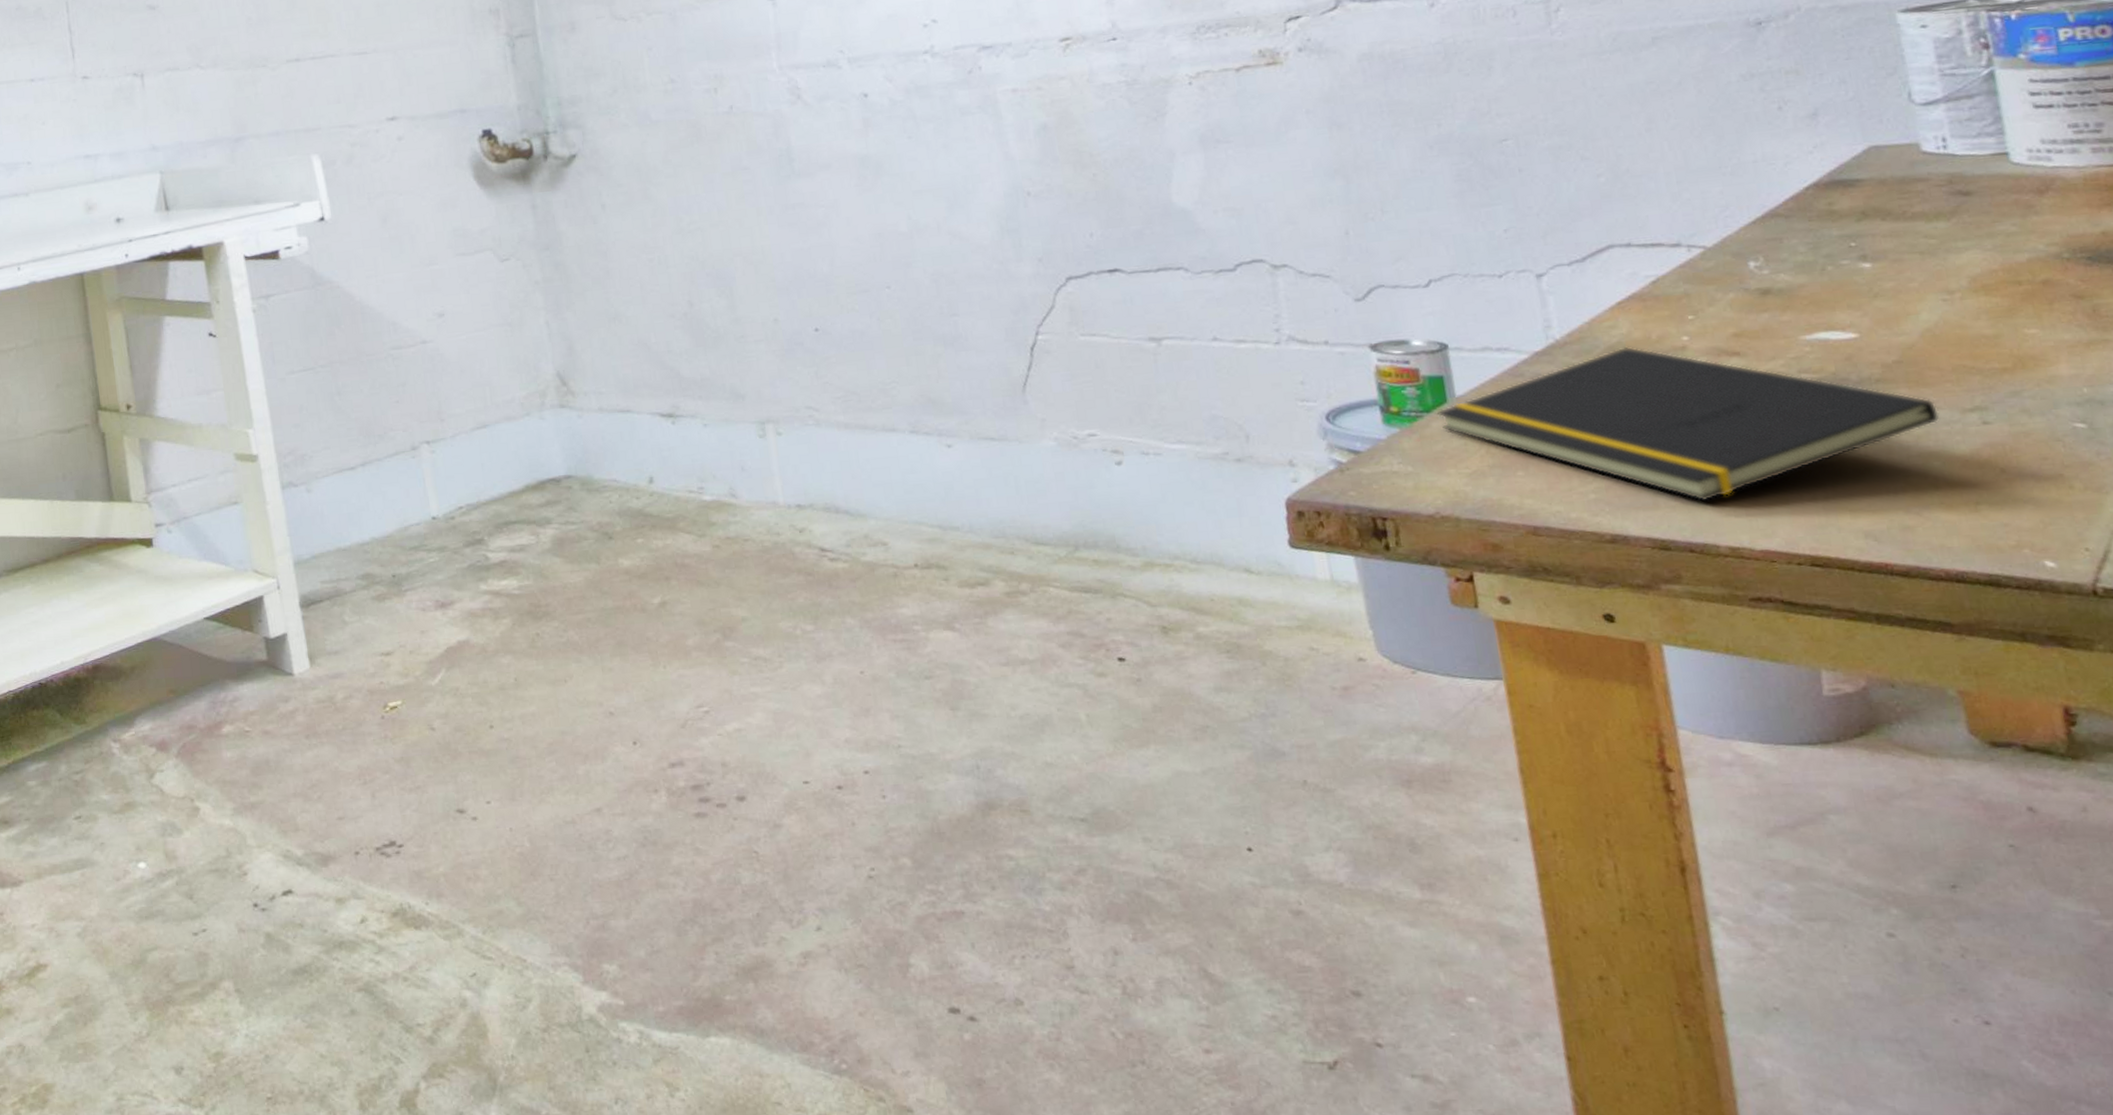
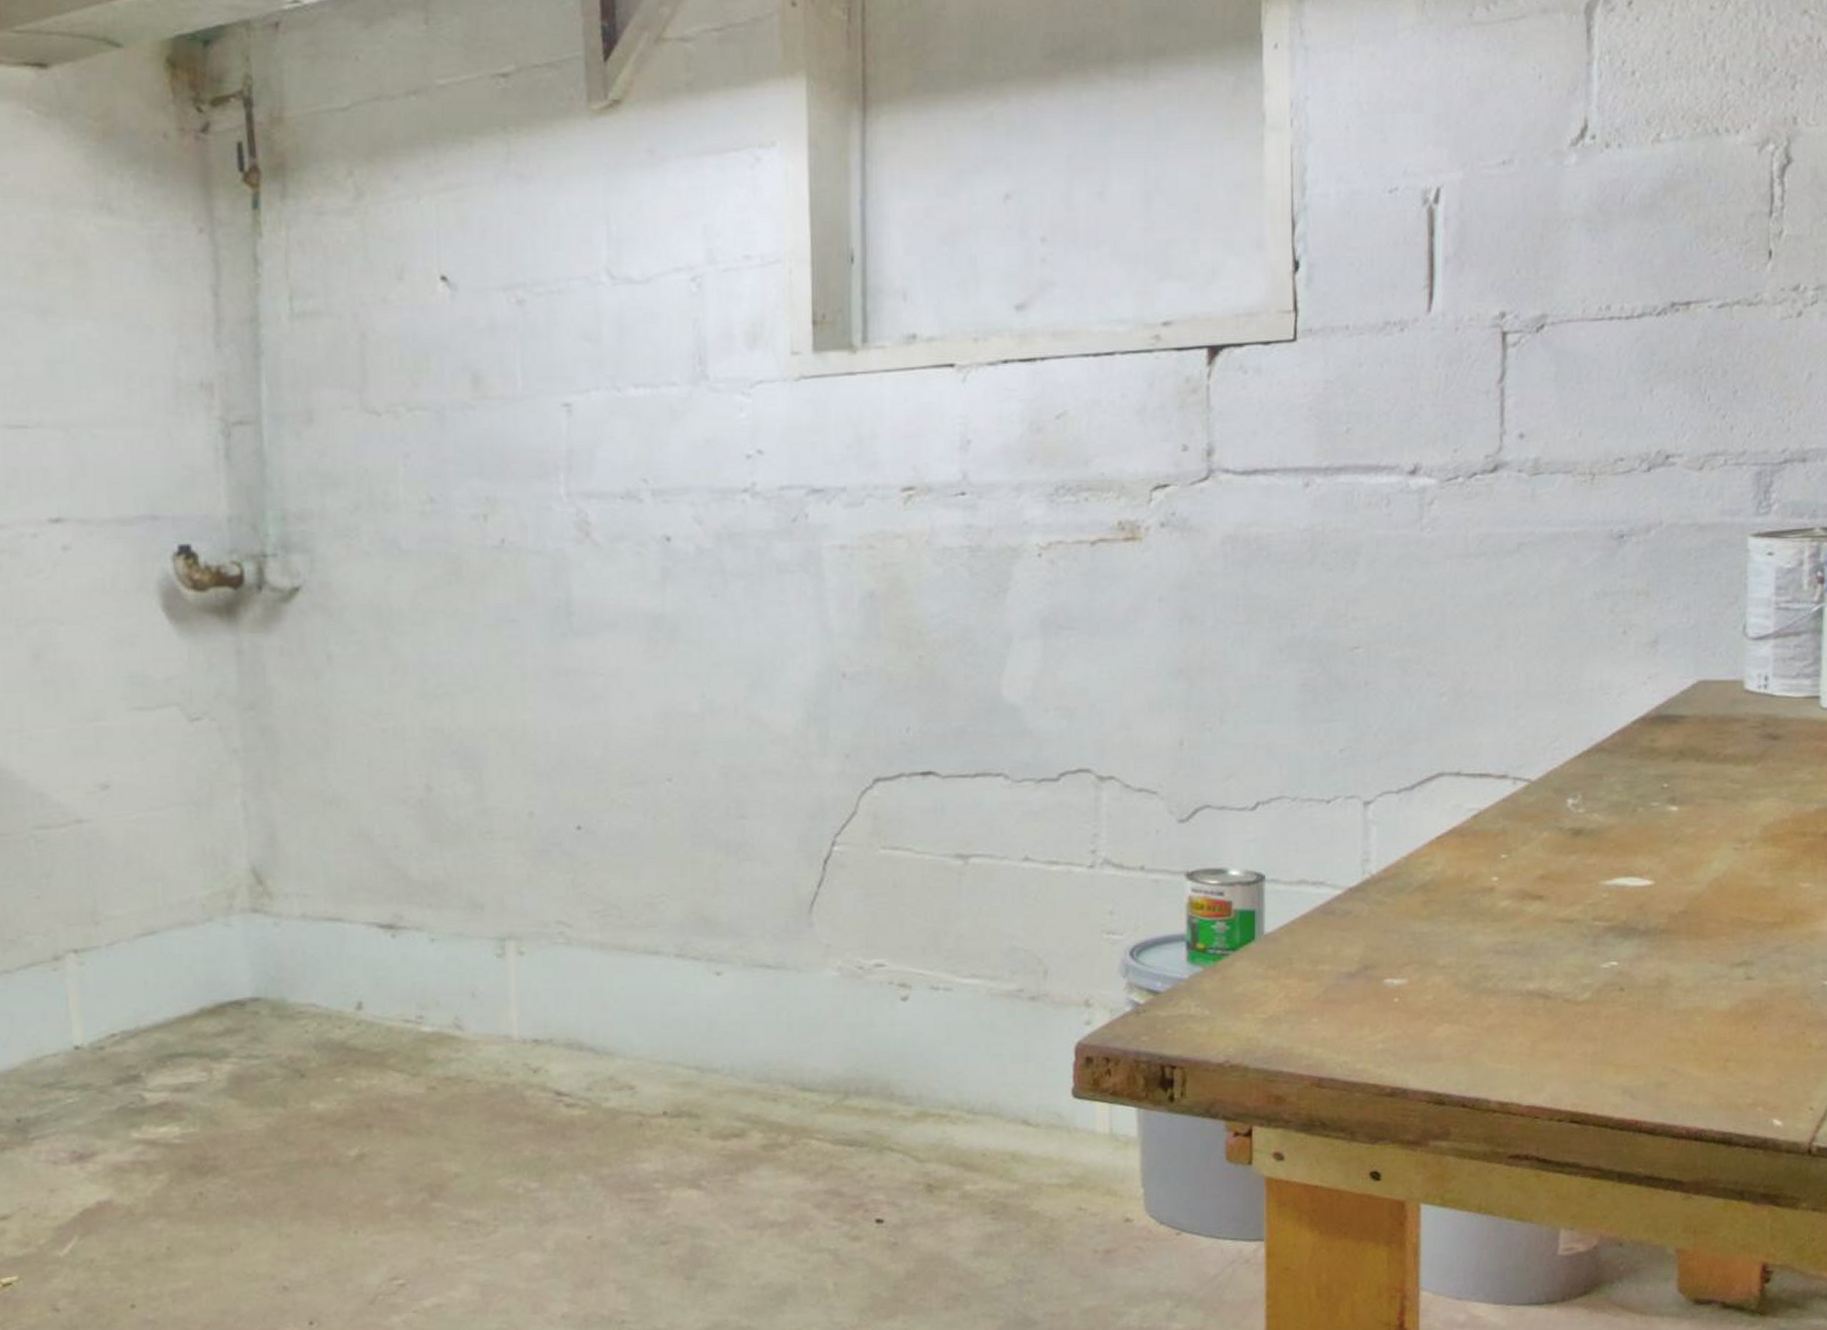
notepad: present [1437,346,1940,502] -> none [1243,885,1710,1054]

